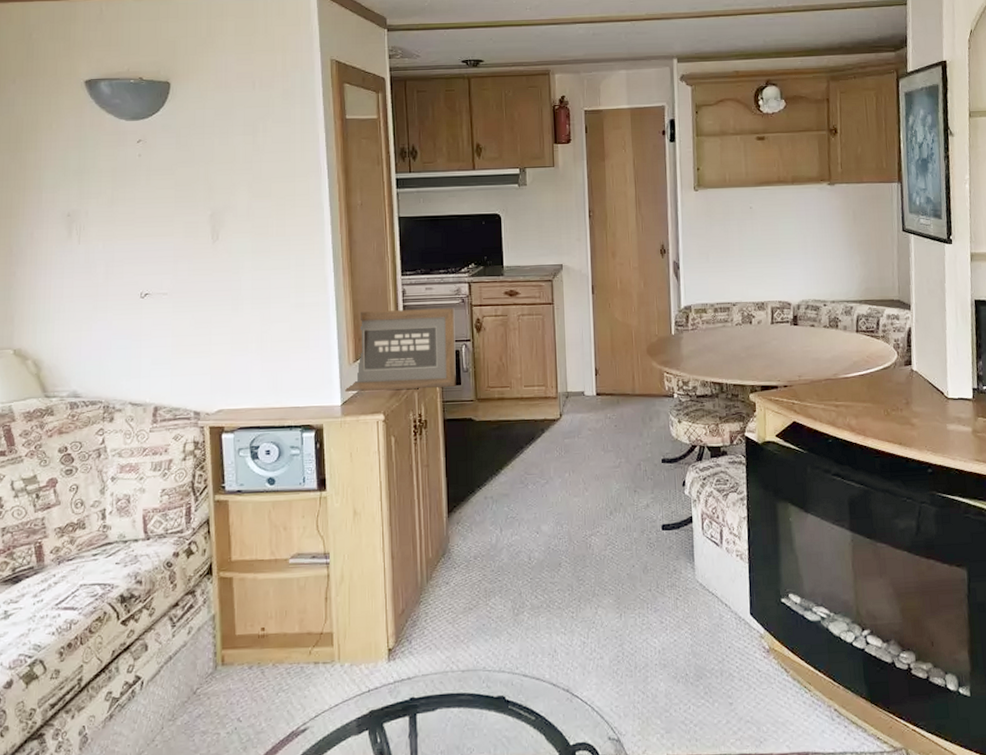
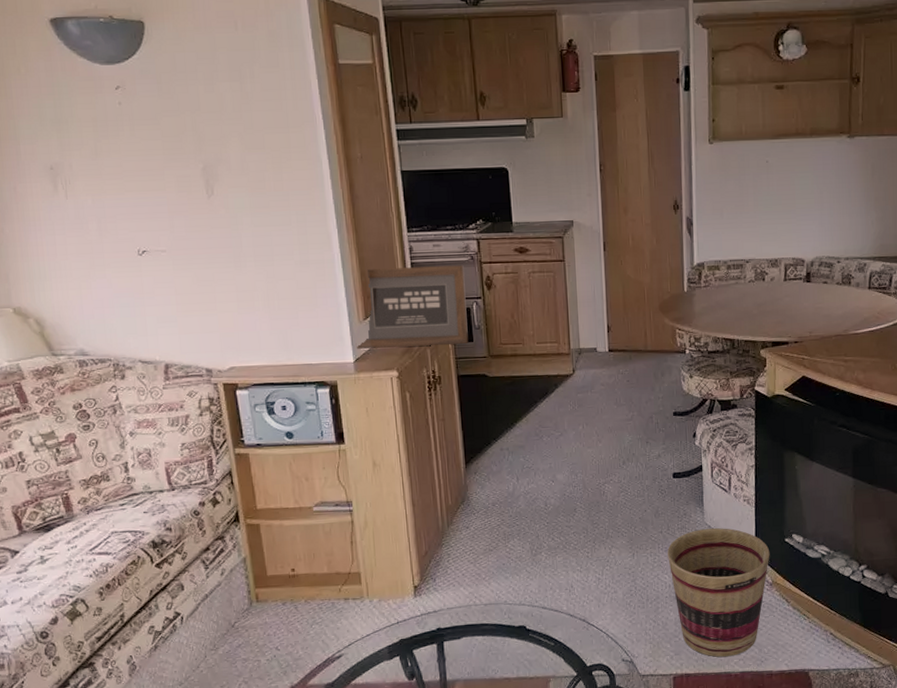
basket: none [657,585,766,737] -> present [668,527,770,658]

